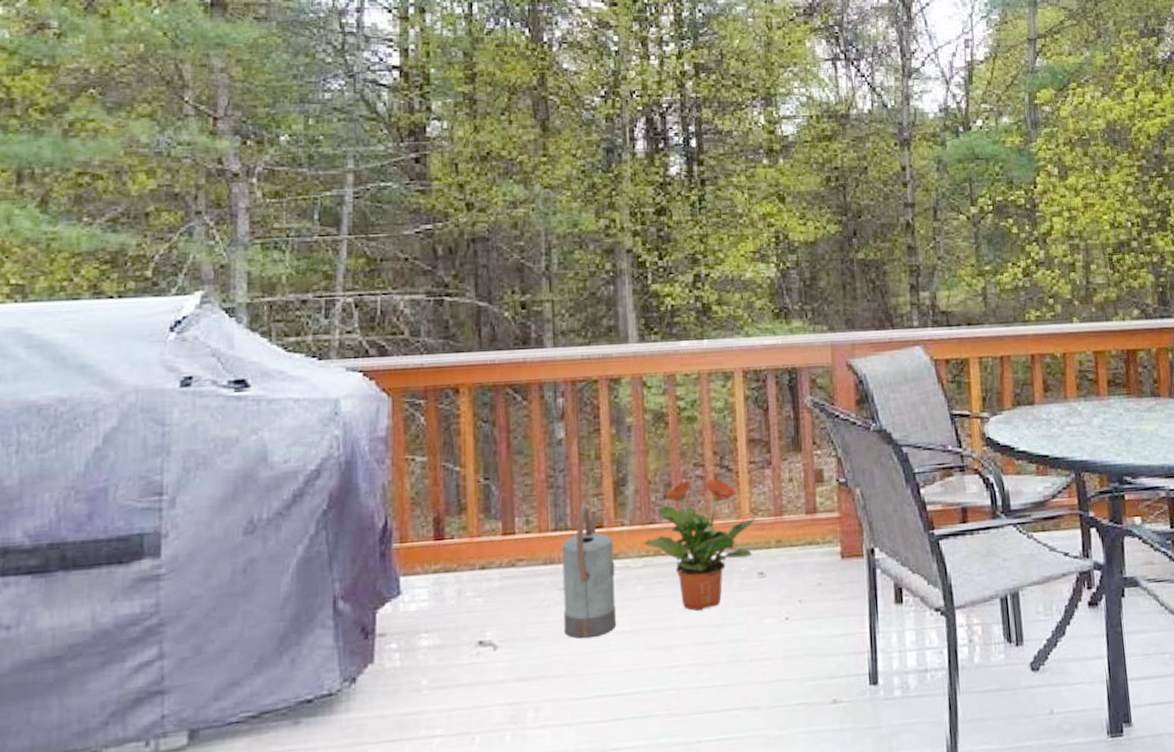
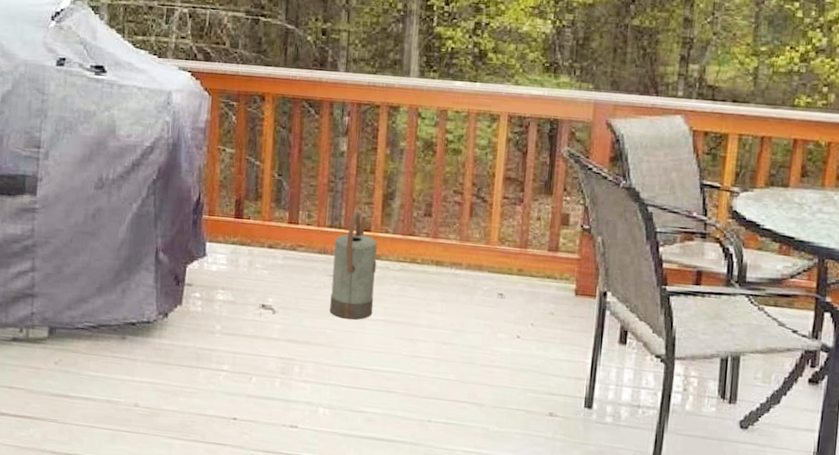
potted plant: present [642,477,756,611] -> none [401,202,502,315]

